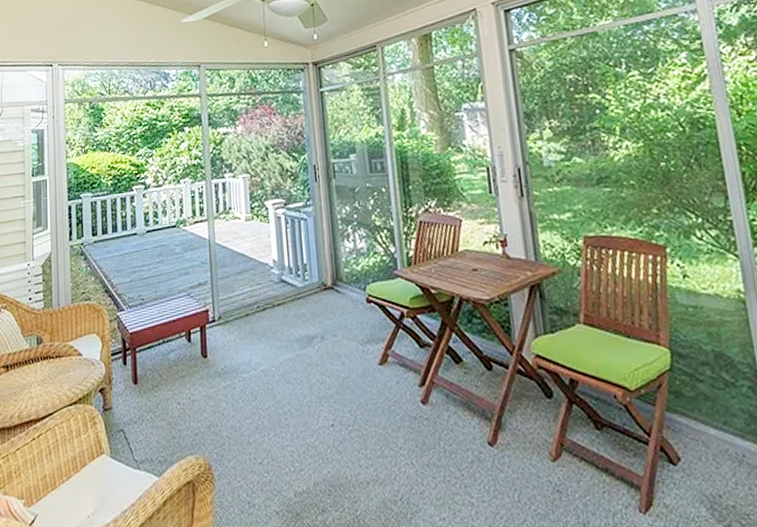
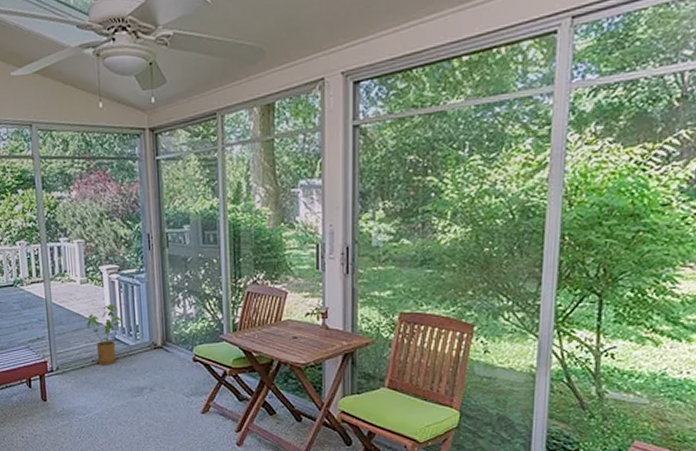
house plant: none [251,242,291,312] -> present [86,304,124,365]

